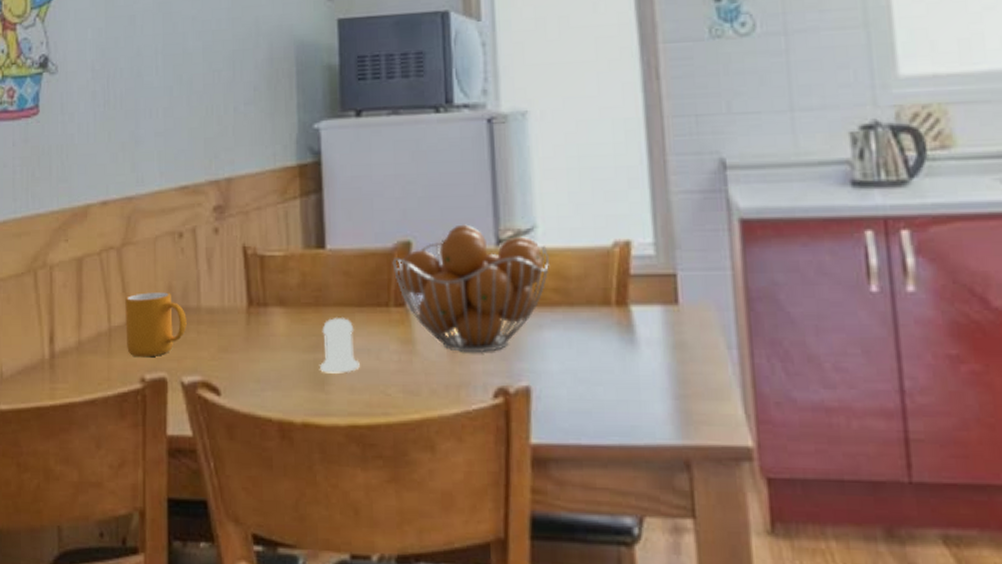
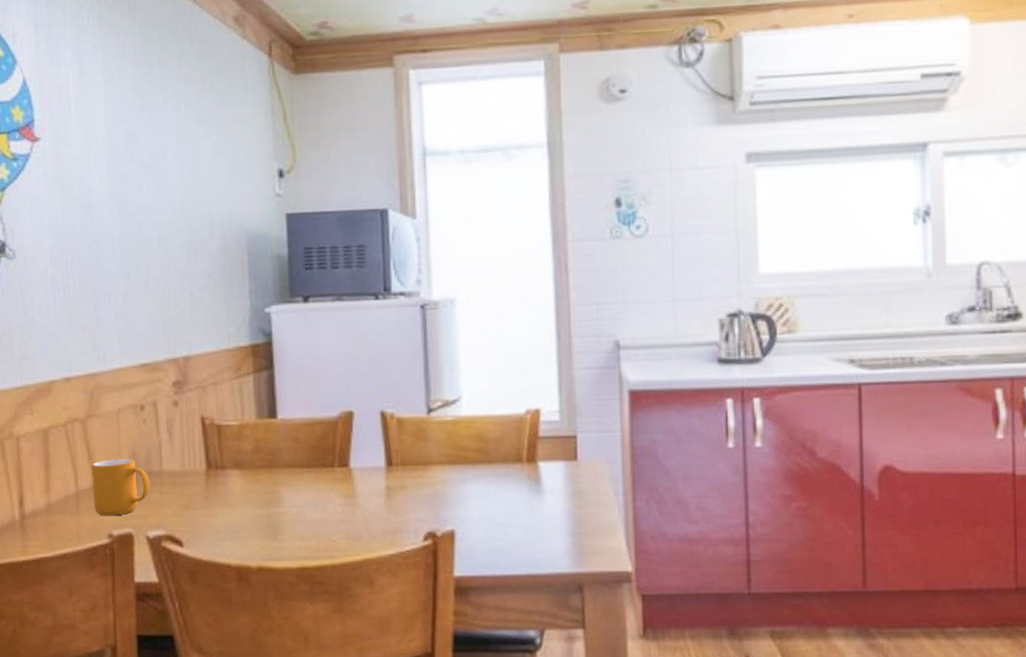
salt shaker: present [320,318,360,373] -> none [273,477,308,525]
fruit basket: present [392,224,551,352] -> none [336,396,473,504]

